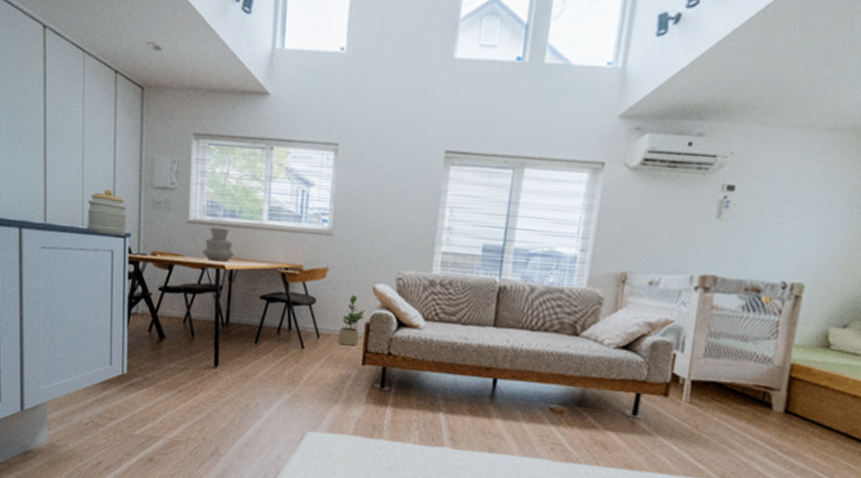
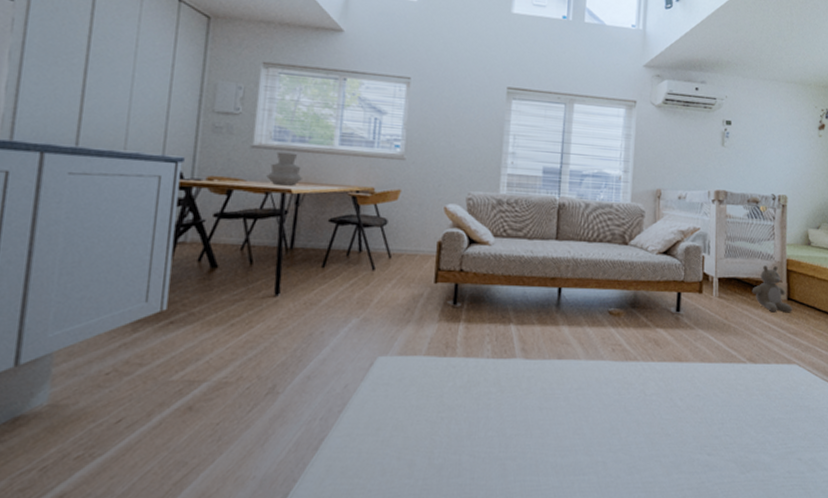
jar: present [87,189,126,237] -> none [130,112,181,162]
potted plant: present [337,294,366,346] -> none [410,214,438,265]
teddy bear: none [735,370,791,429] -> present [752,265,793,313]

